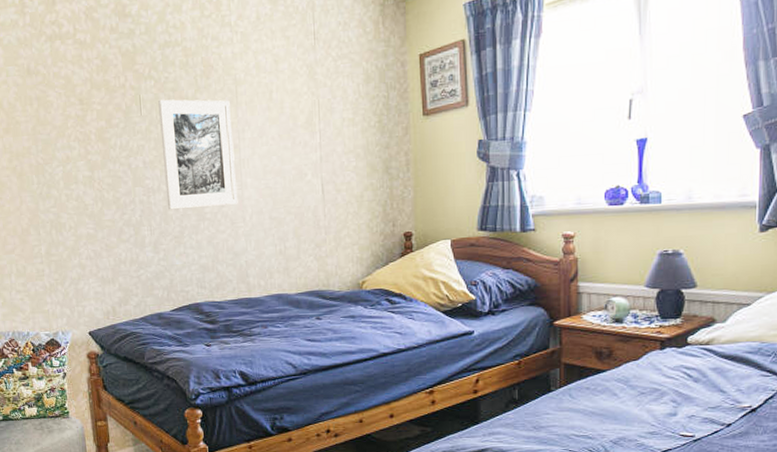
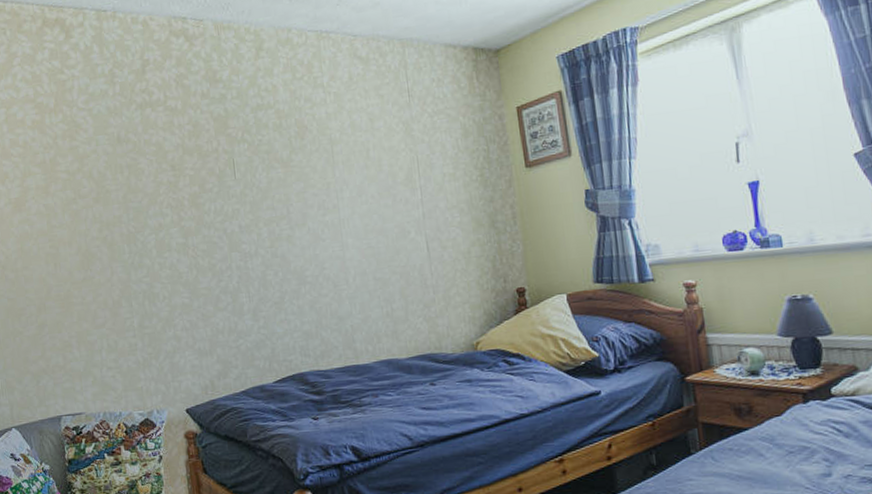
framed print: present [158,99,238,210] -> none [253,160,340,275]

